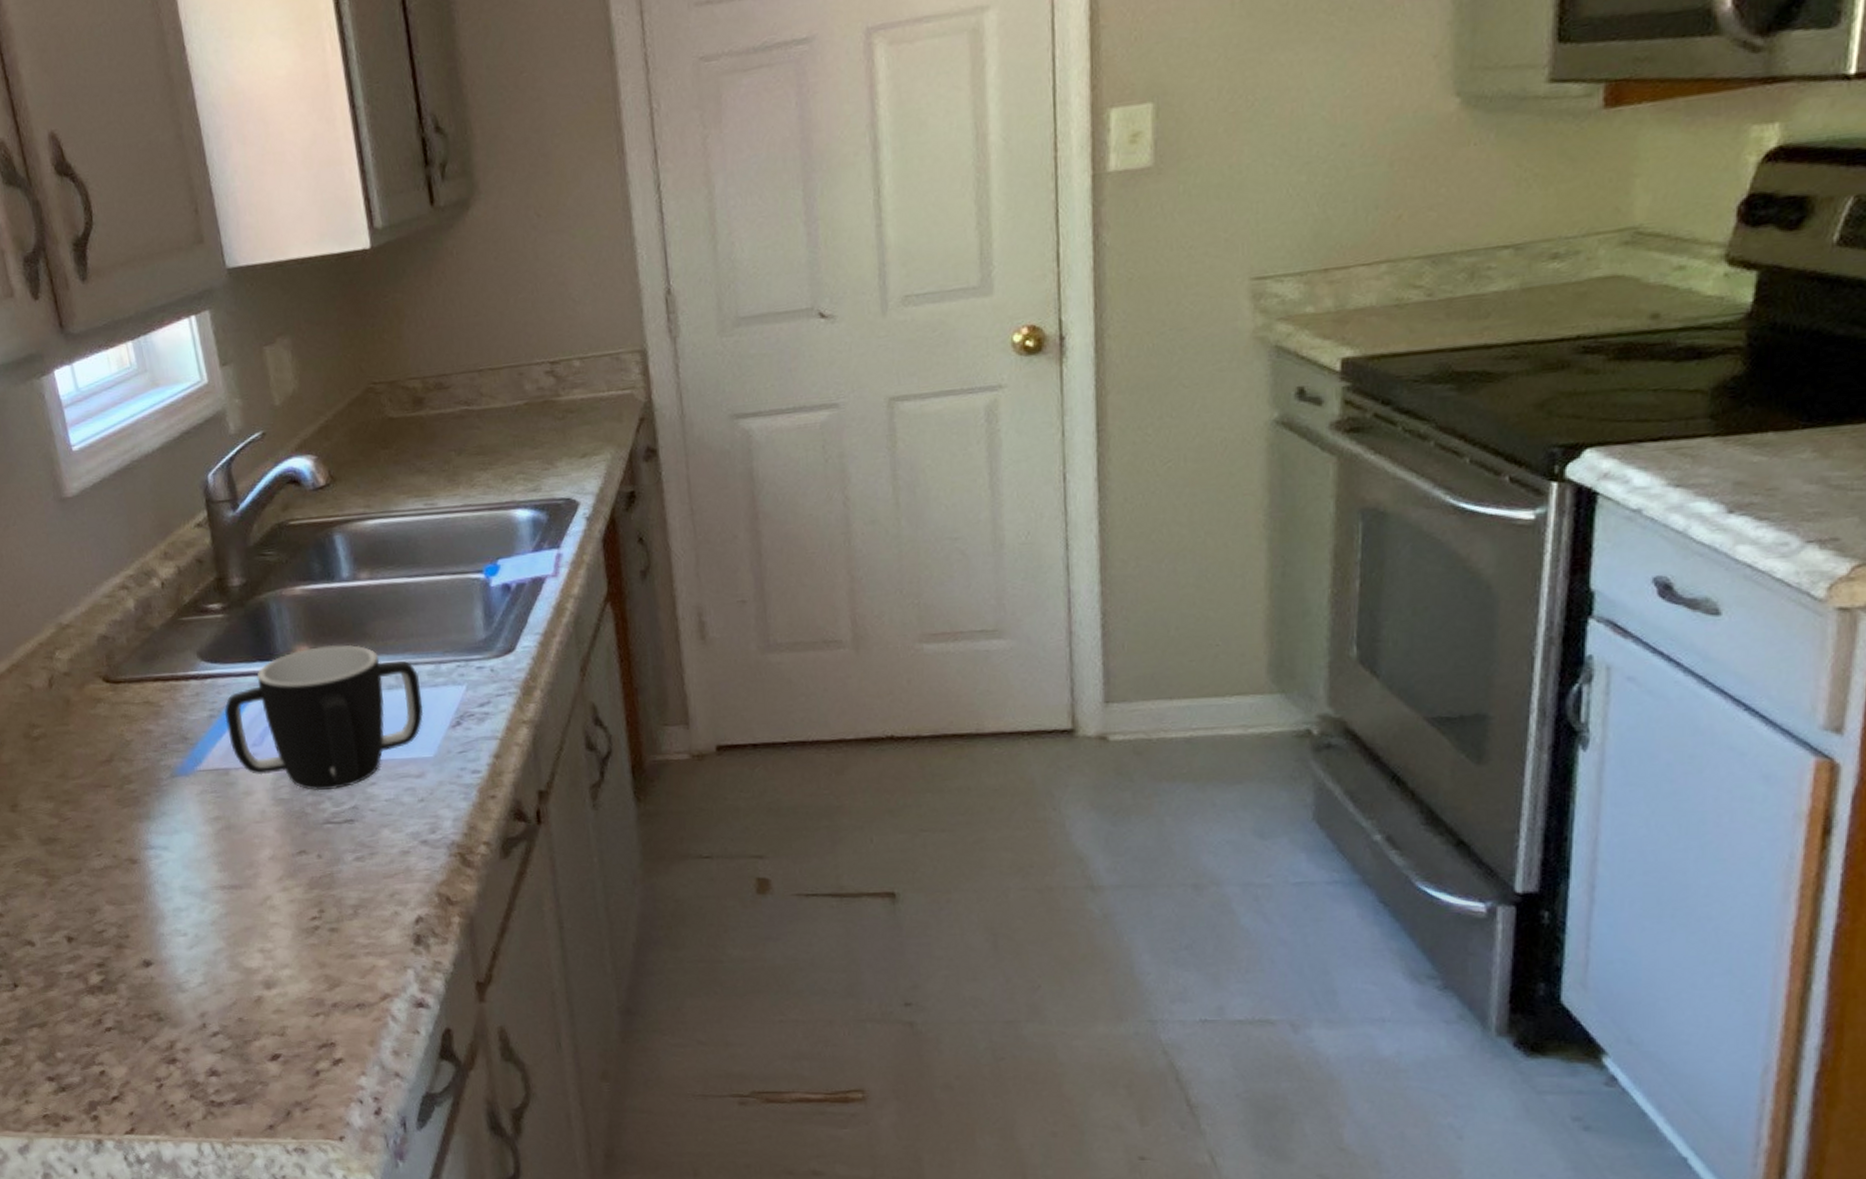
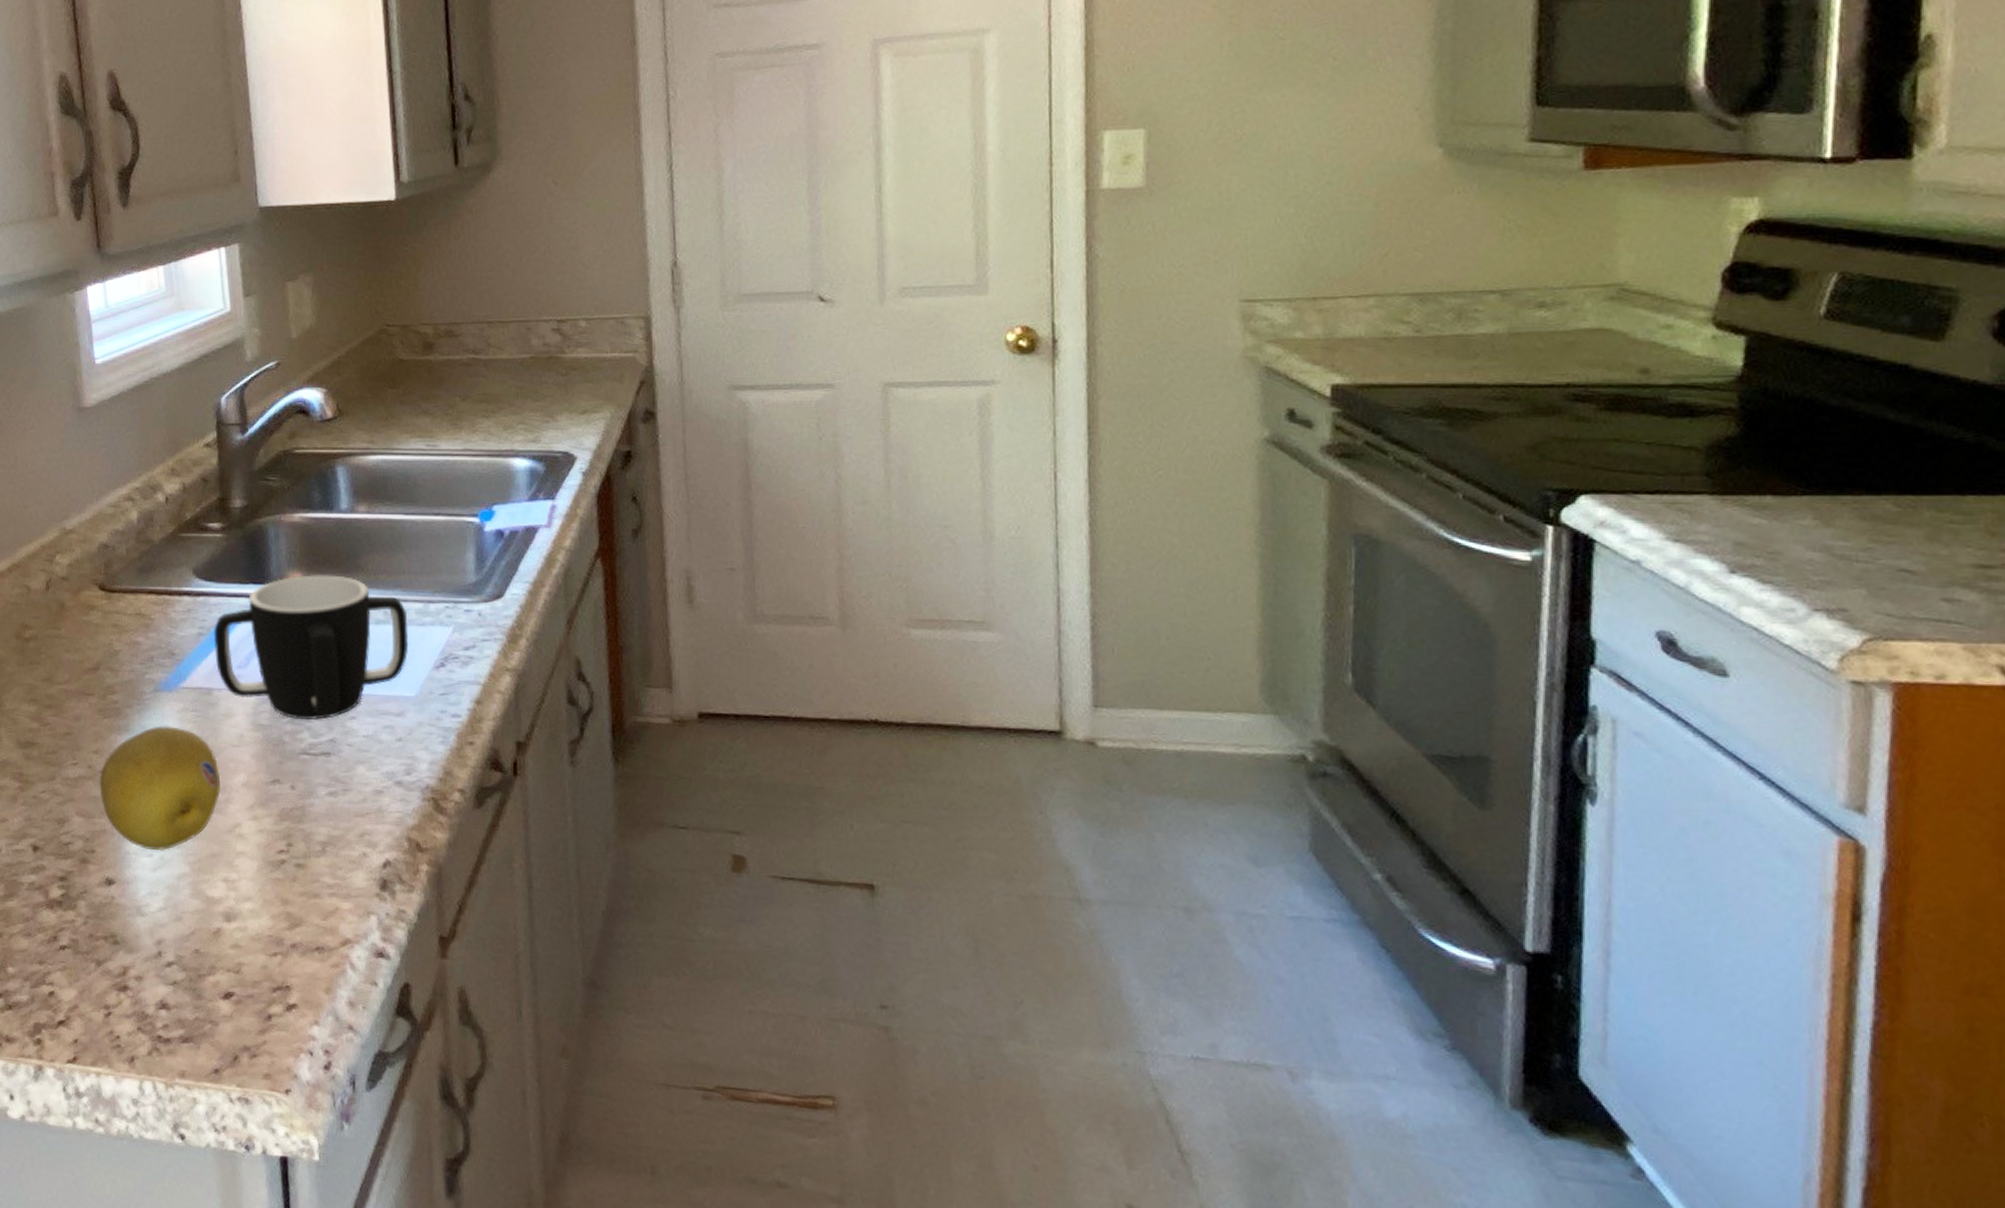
fruit: none [125,808,249,930] -> present [99,725,221,851]

